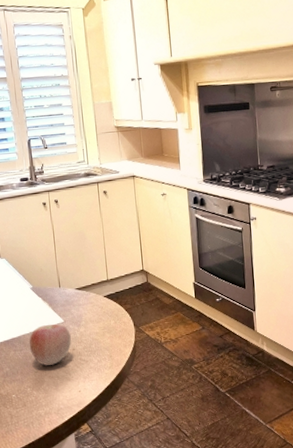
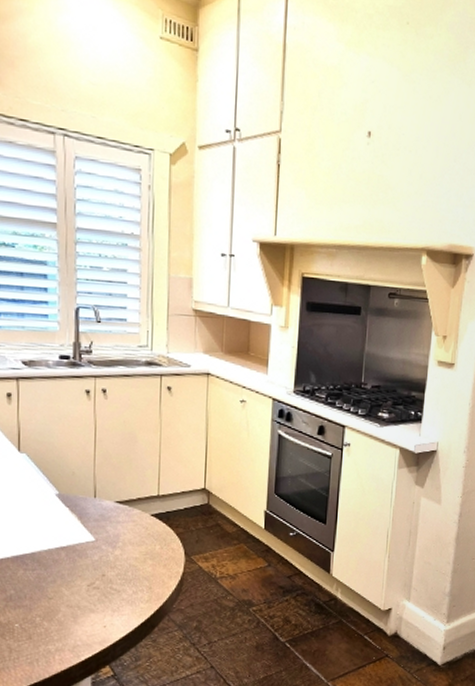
apple: present [29,324,71,365] -> none [45,542,102,592]

